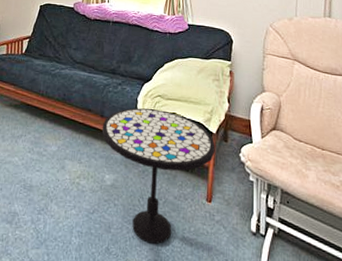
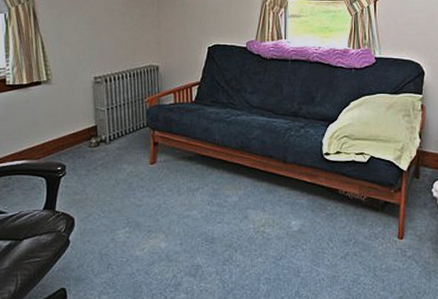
side table: present [102,108,215,244] -> none [285,150,406,283]

